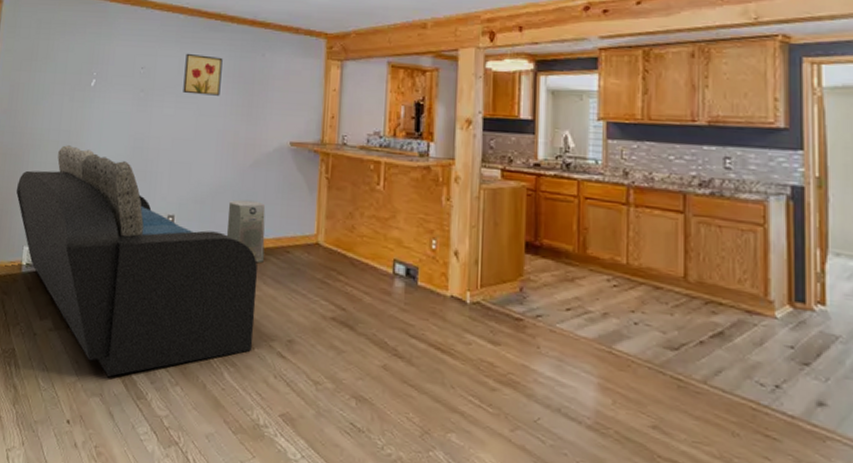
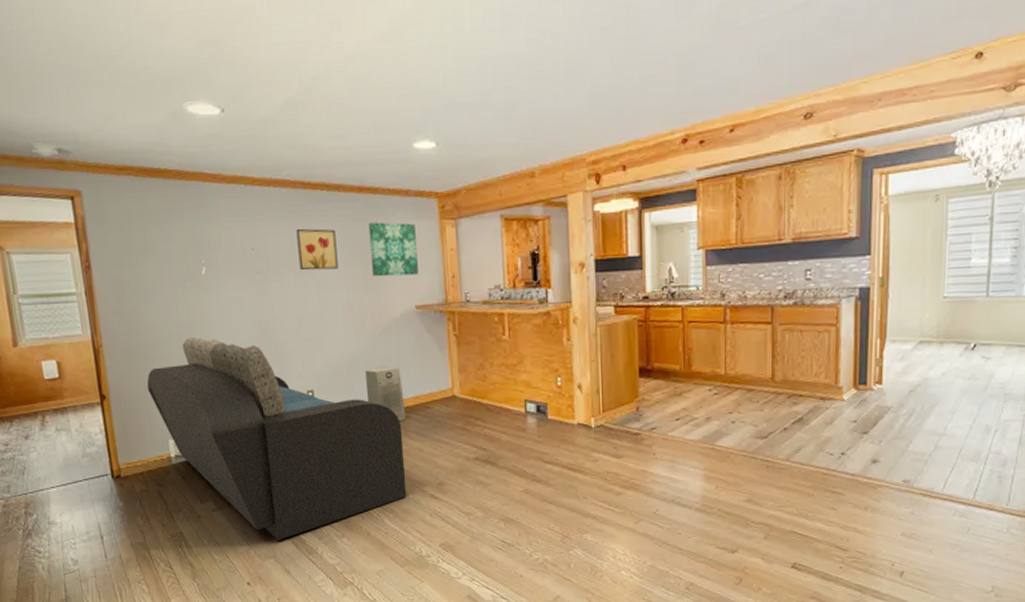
wall art: none [252,55,301,111] -> present [368,222,418,277]

